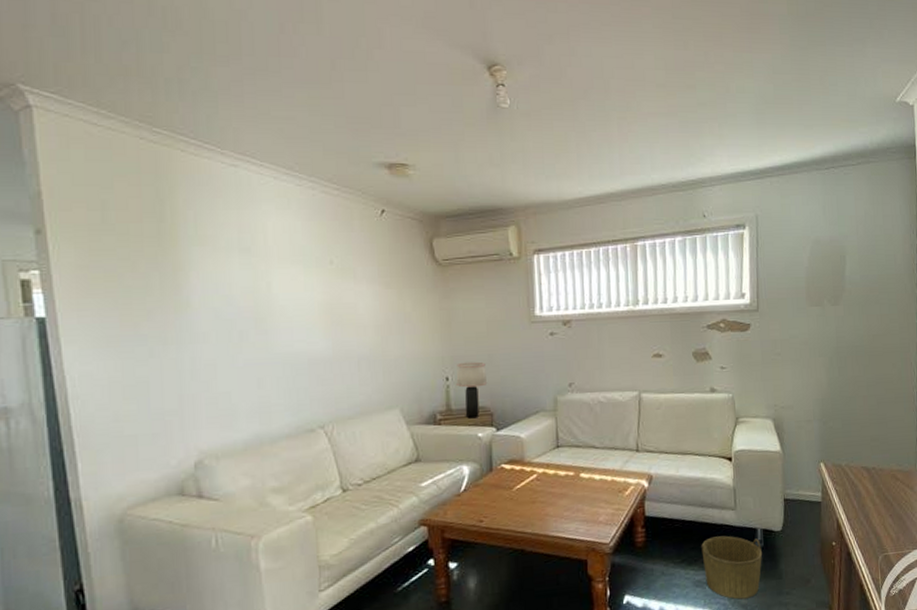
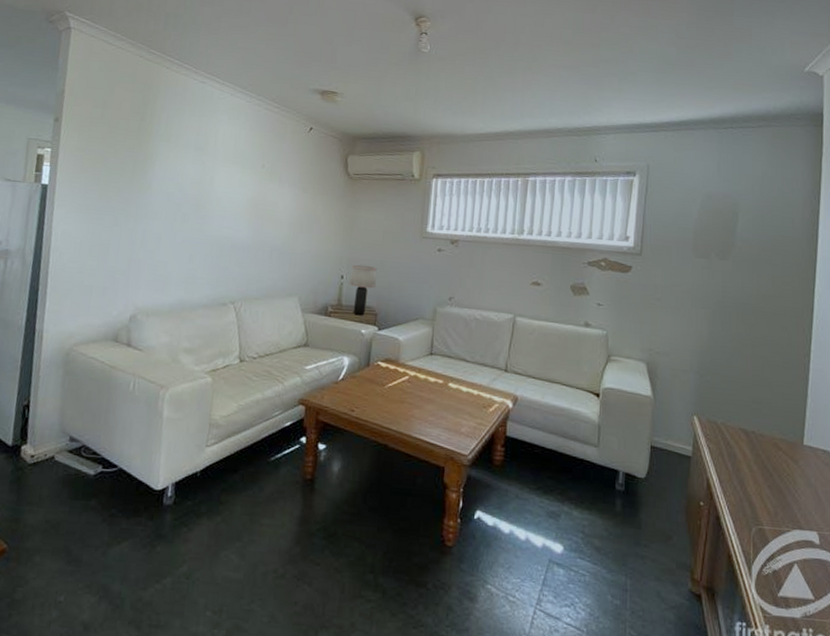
basket: present [701,535,763,600] -> none [558,470,623,542]

